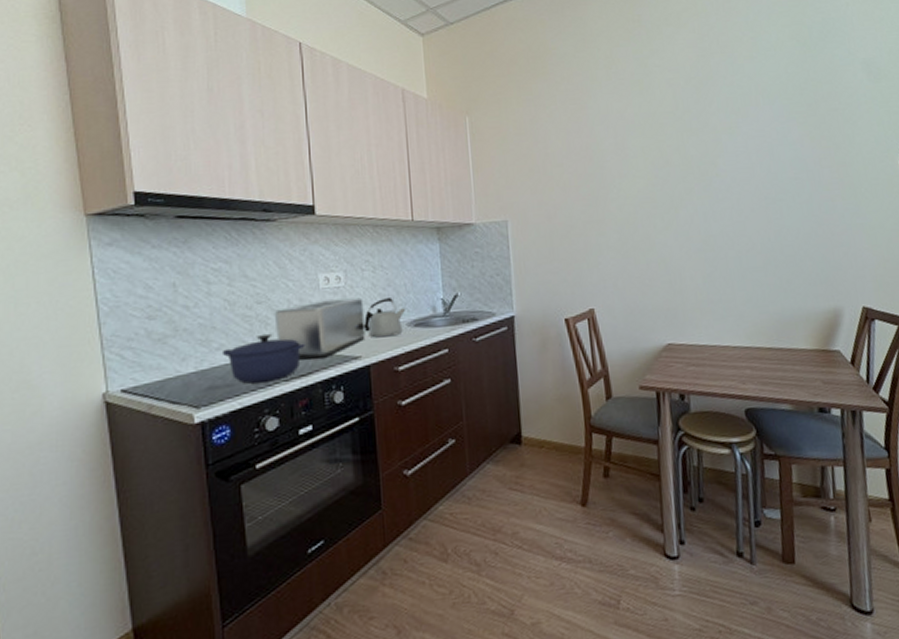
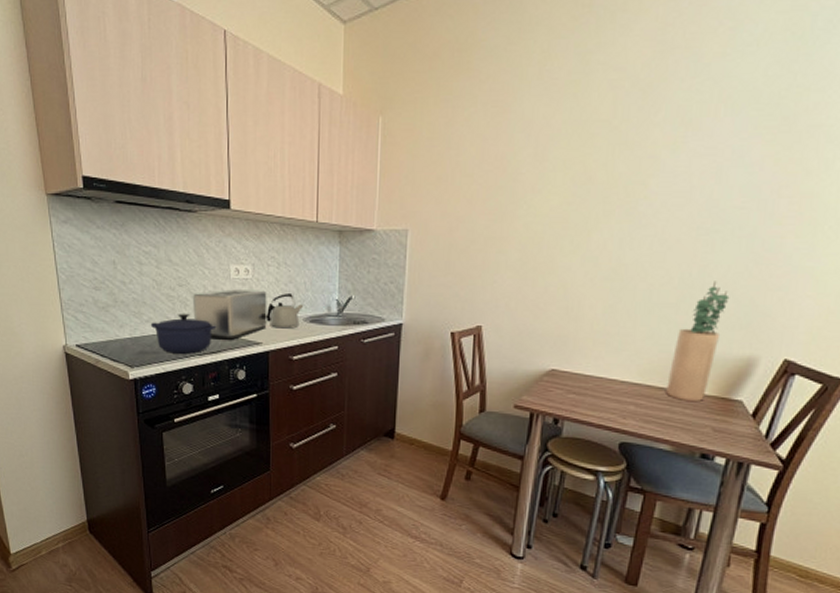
vase: none [771,243,808,359] -> present [666,281,730,403]

